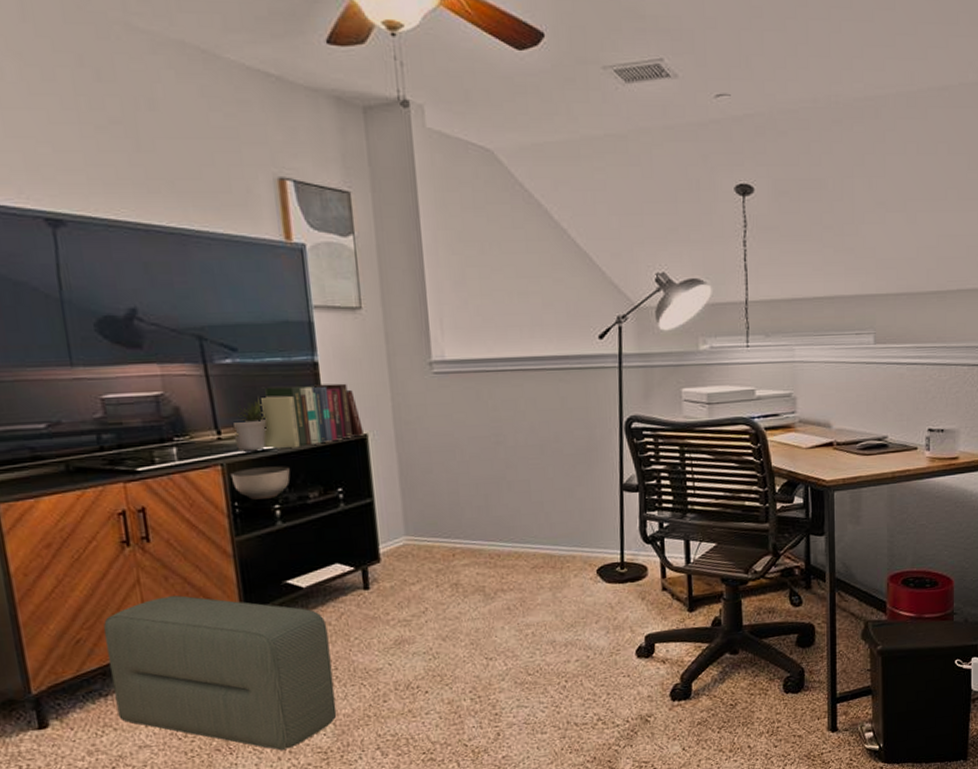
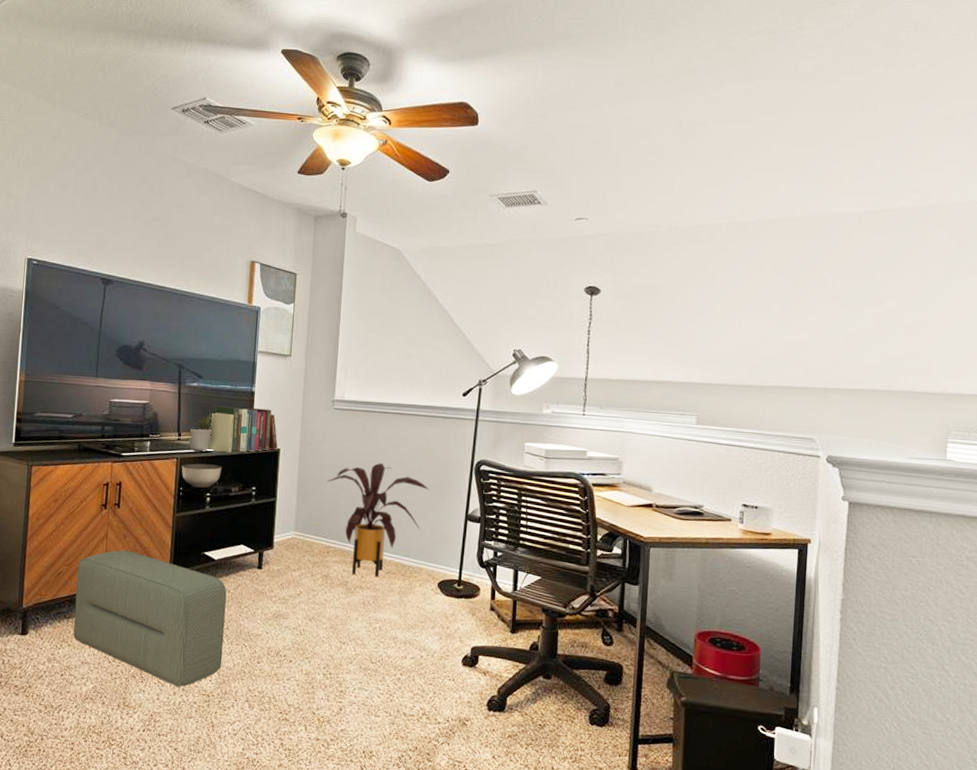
house plant: none [437,436,571,577] -> present [326,463,429,577]

